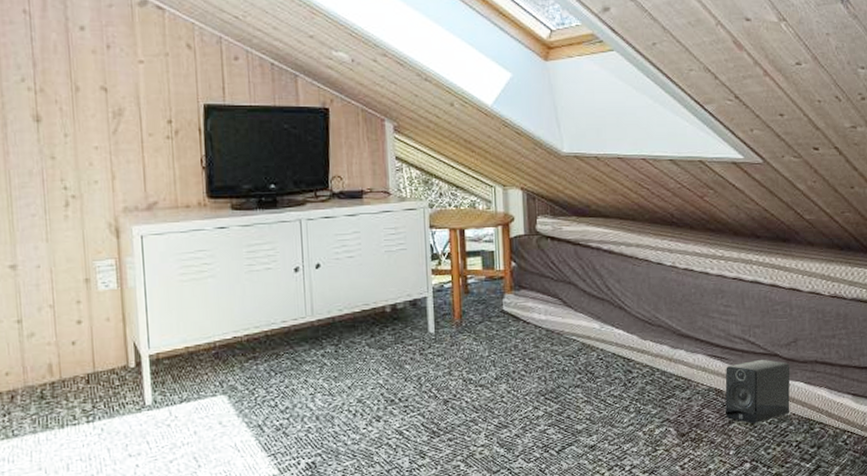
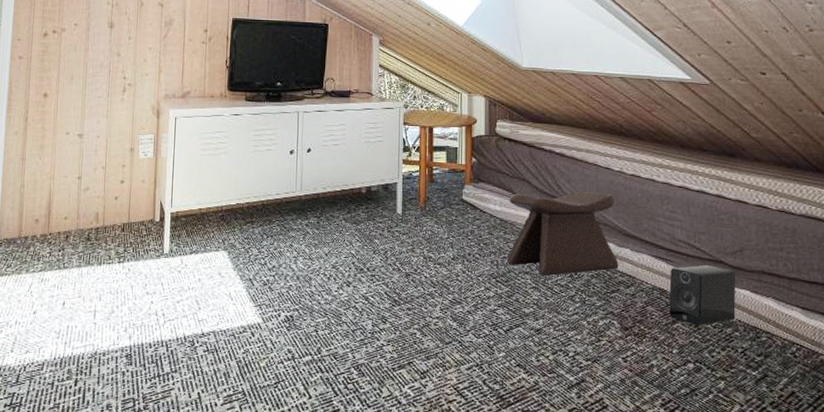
stool: none [555,291,674,388] -> present [507,192,619,276]

